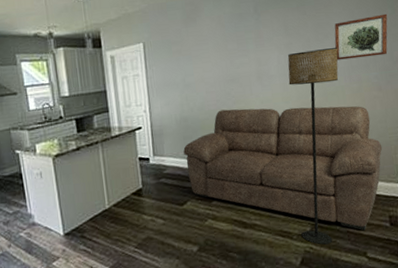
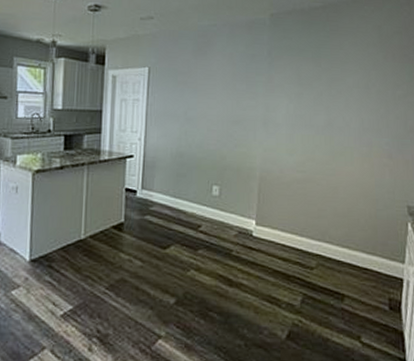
sofa: present [183,106,383,231] -> none [175,151,388,311]
floor lamp: present [287,48,339,245] -> none [291,104,350,320]
wall art: present [334,13,388,60] -> none [348,79,405,122]

